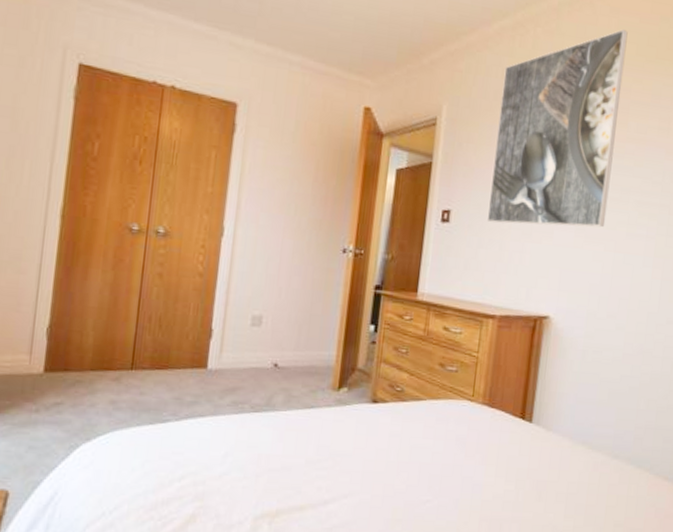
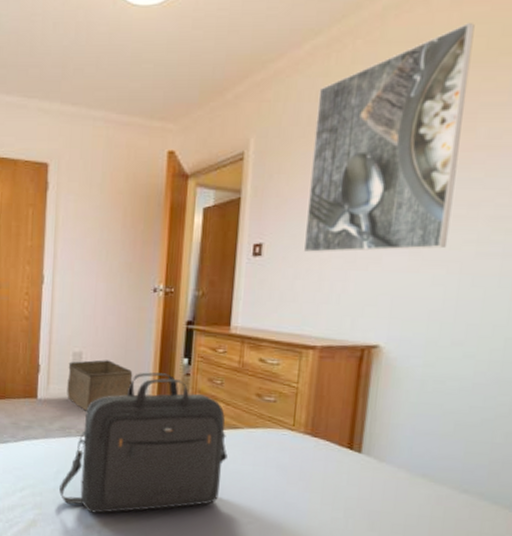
laptop bag: none [226,339,410,502] -> present [59,372,228,514]
storage bin: none [242,324,317,383] -> present [67,359,133,411]

